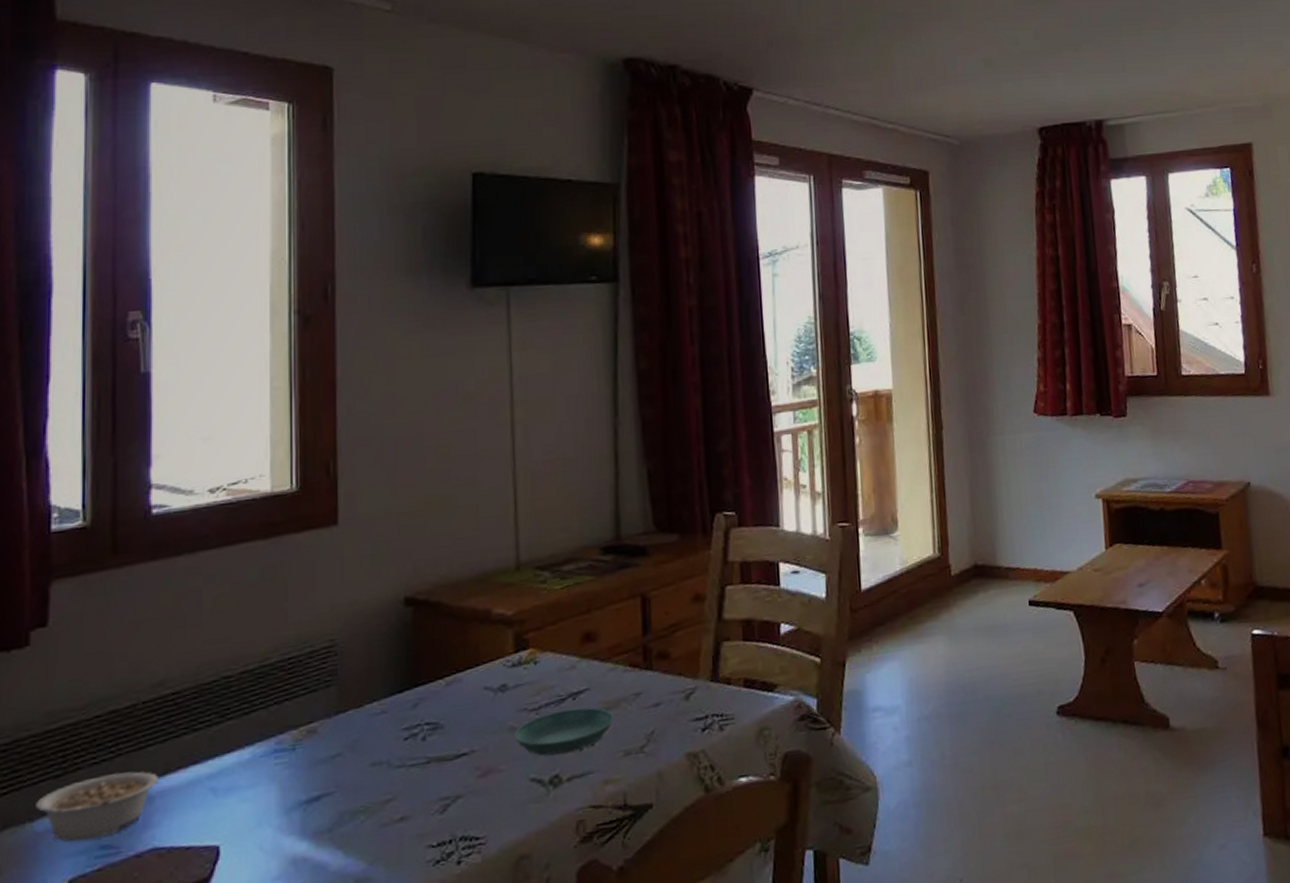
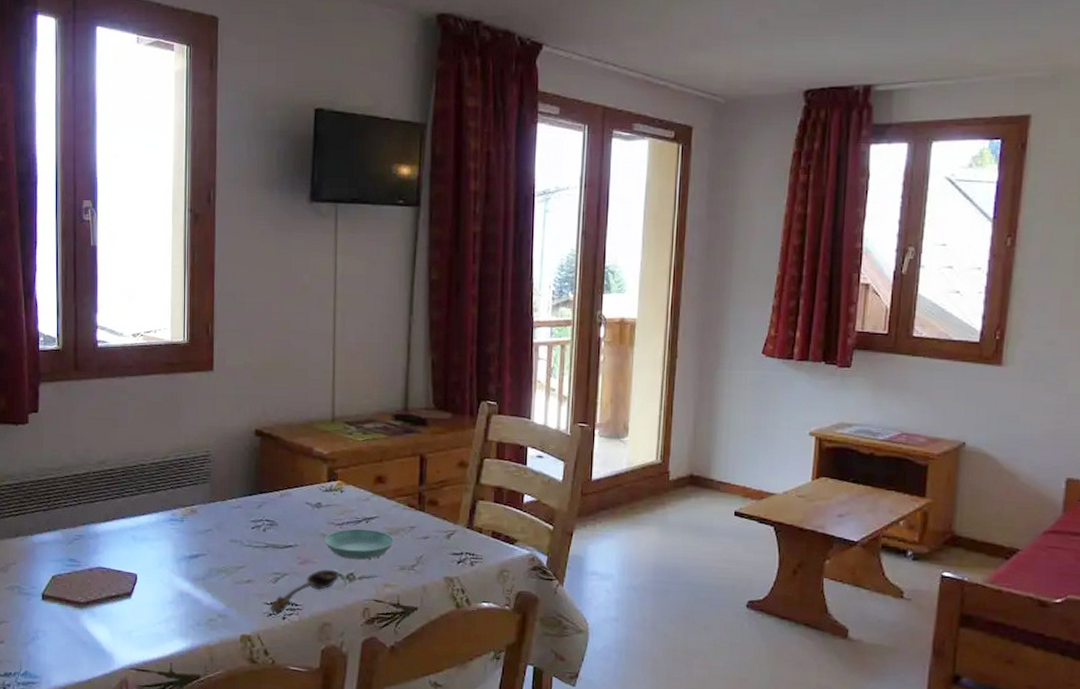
legume: present [36,771,158,842] -> none [33,515,102,554]
spoon: none [437,775,539,858] -> present [270,569,339,613]

